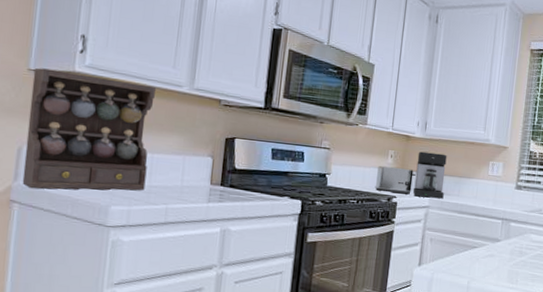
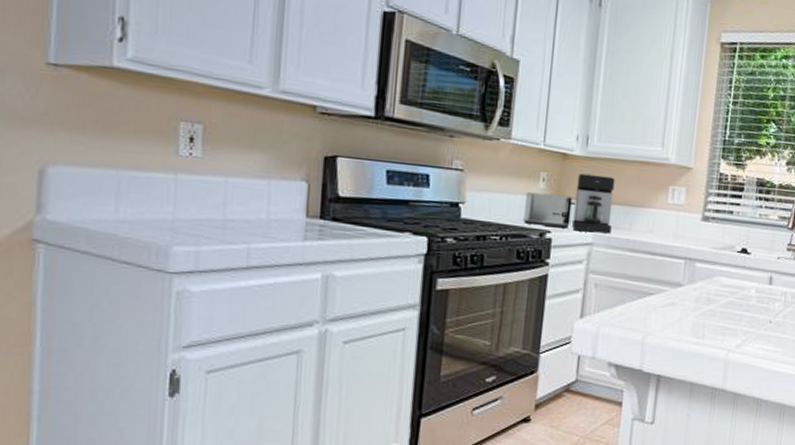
spice rack: present [22,68,156,191] -> none [48,61,226,226]

